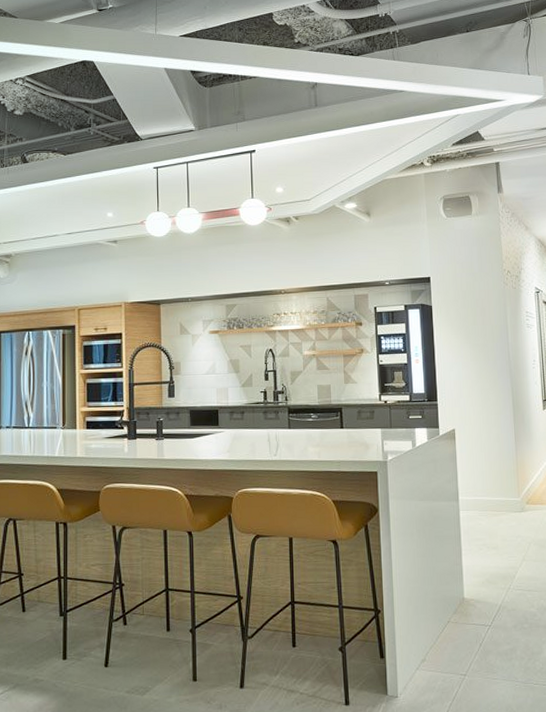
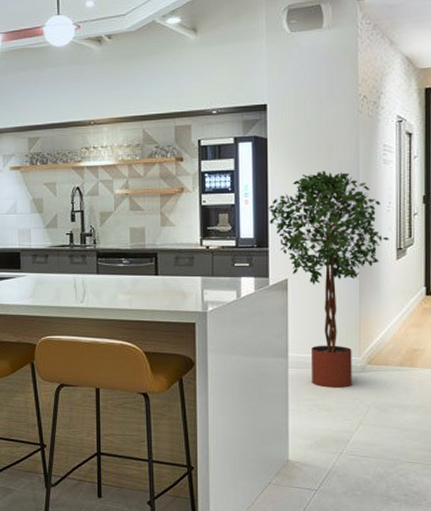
potted tree: none [433,333,536,528] -> present [265,170,389,388]

